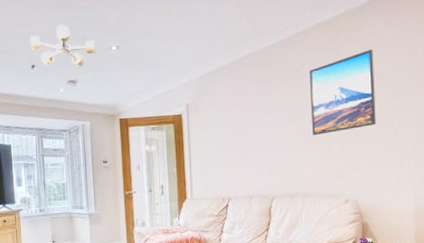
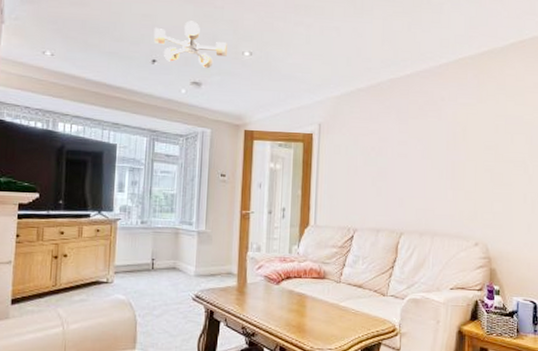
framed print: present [310,49,376,136] -> none [447,91,513,173]

